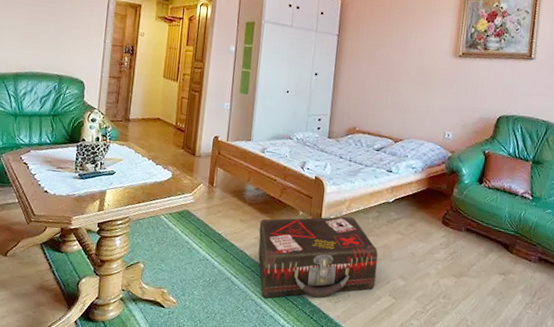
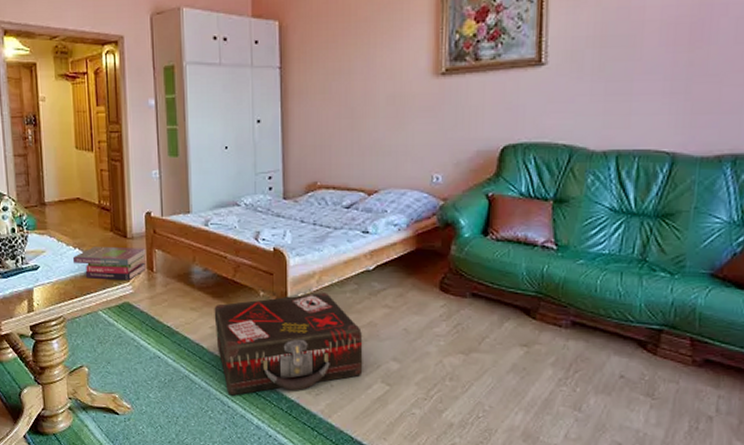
books: none [145,159,210,192] -> present [72,245,146,281]

